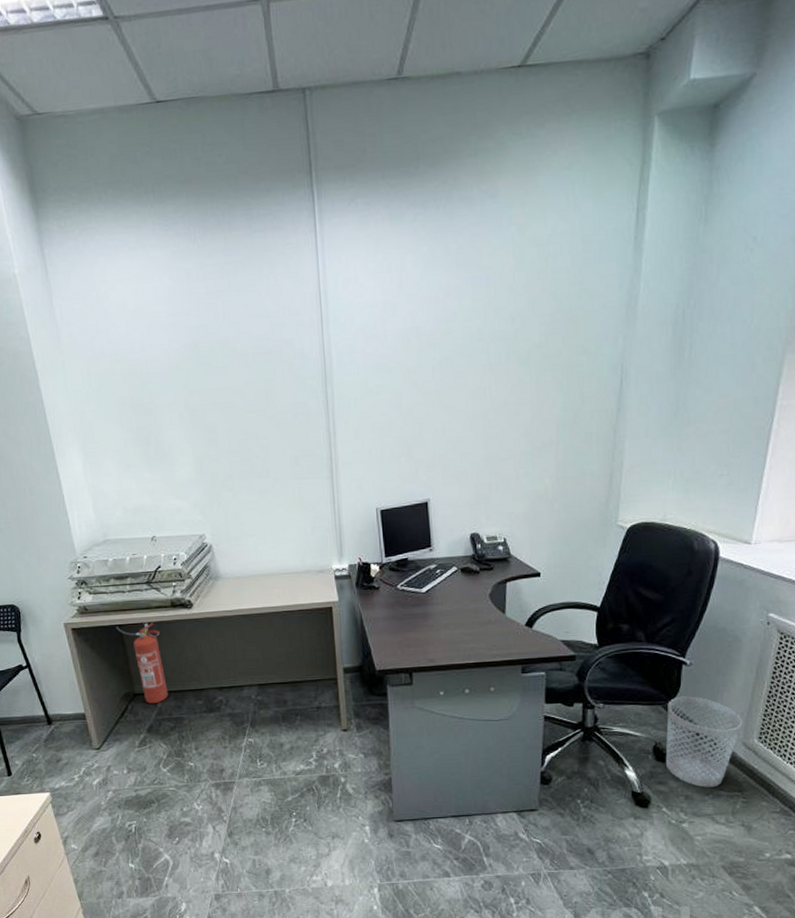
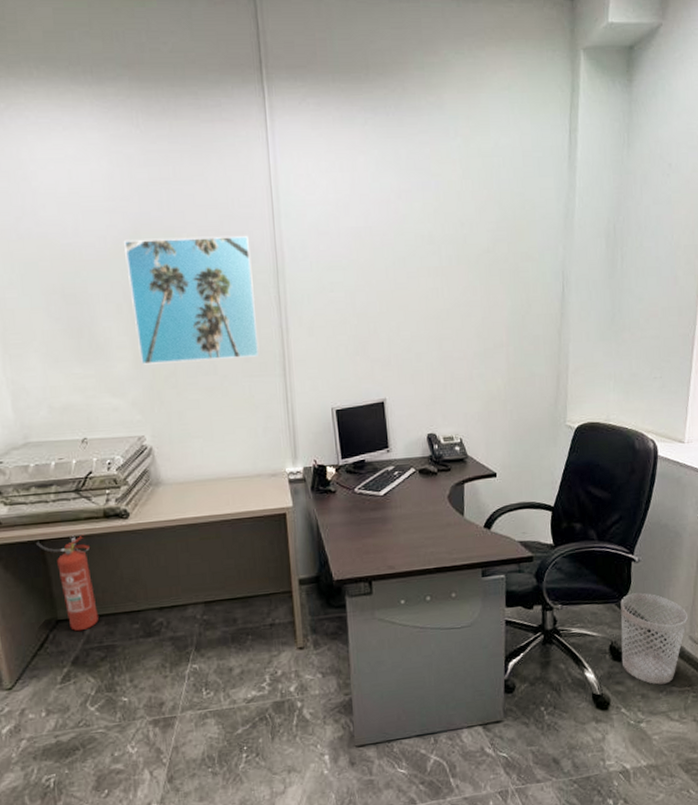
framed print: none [185,342,308,469] -> present [124,235,260,365]

